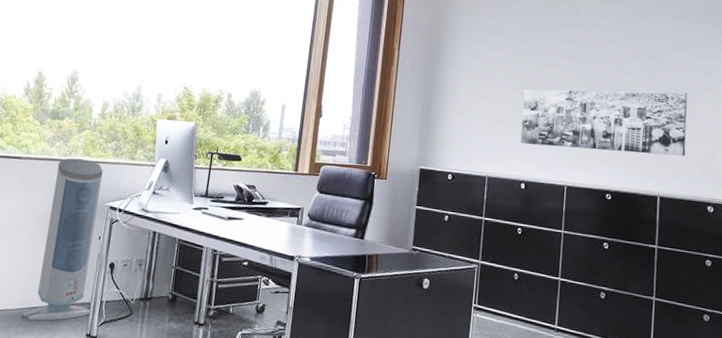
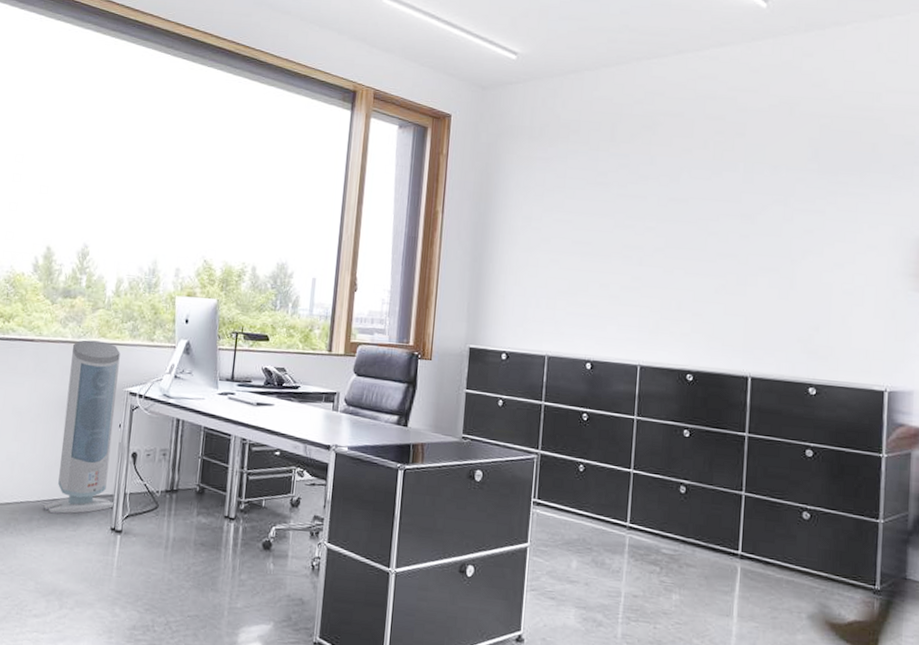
wall art: present [520,89,688,156] -> none [585,254,786,330]

